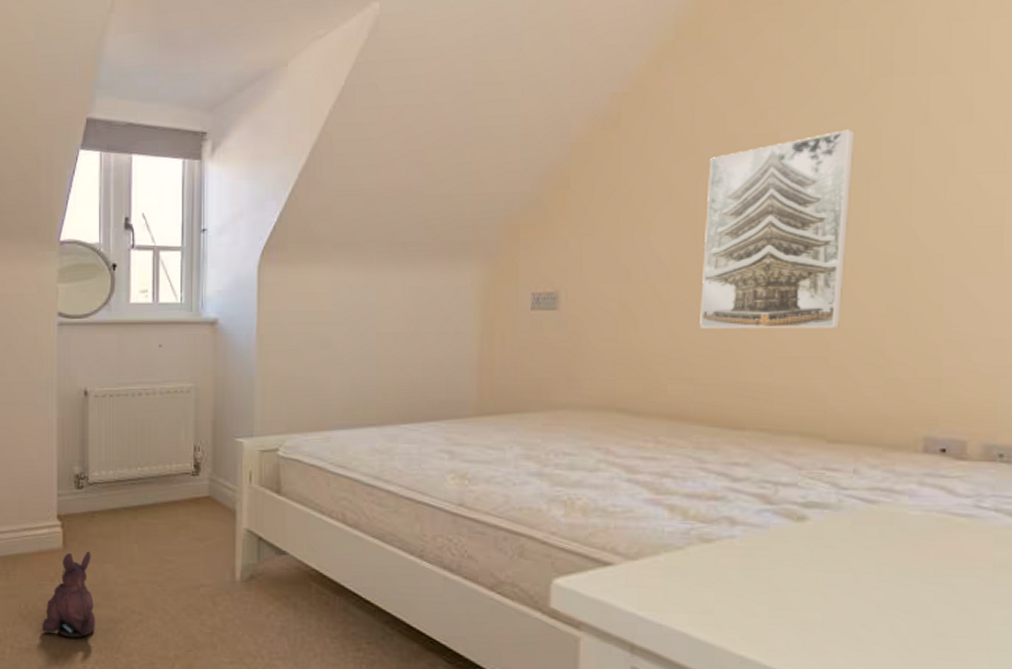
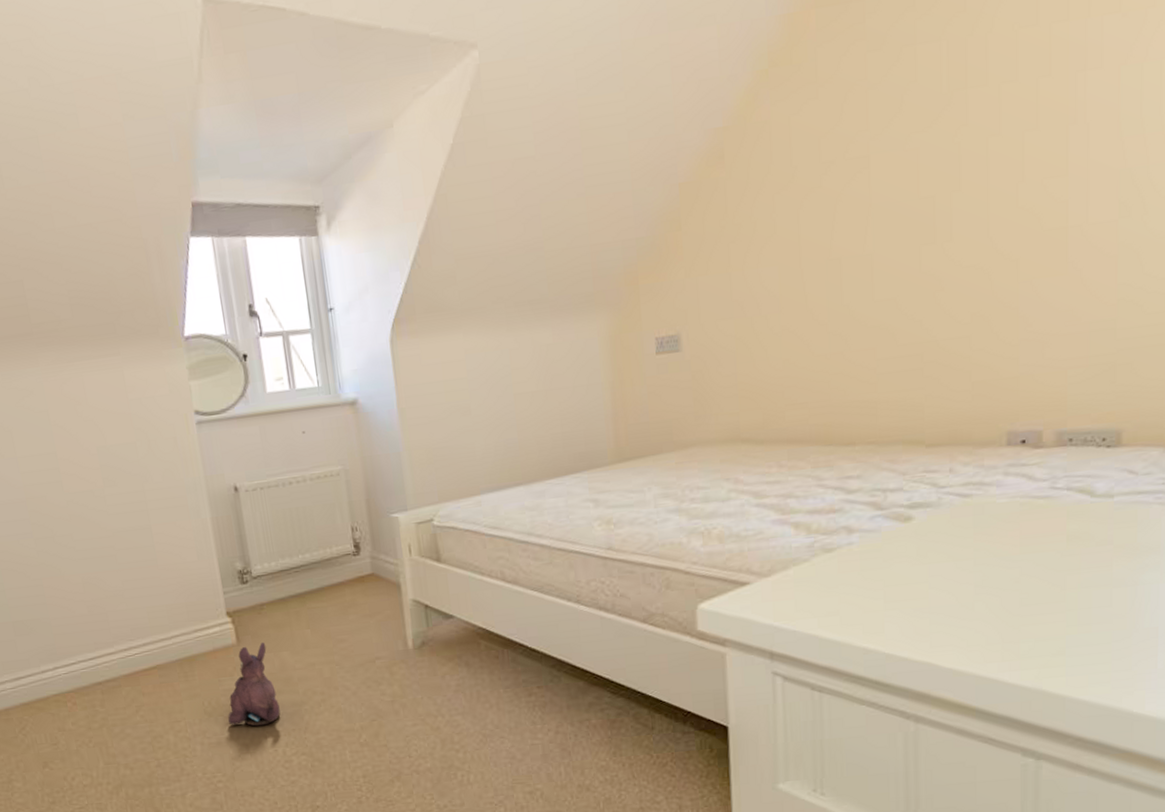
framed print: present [700,129,856,329] -> none [808,145,937,354]

